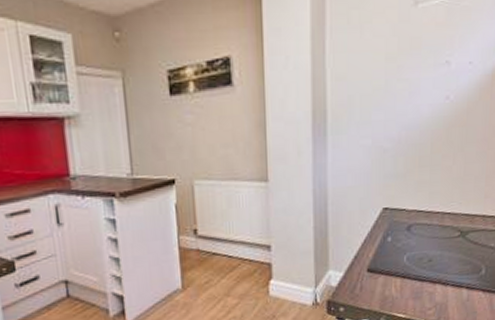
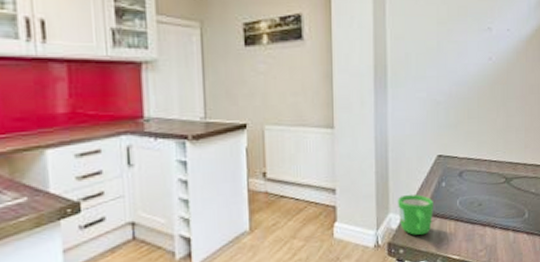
mug: none [338,250,377,293] -> present [398,194,433,236]

